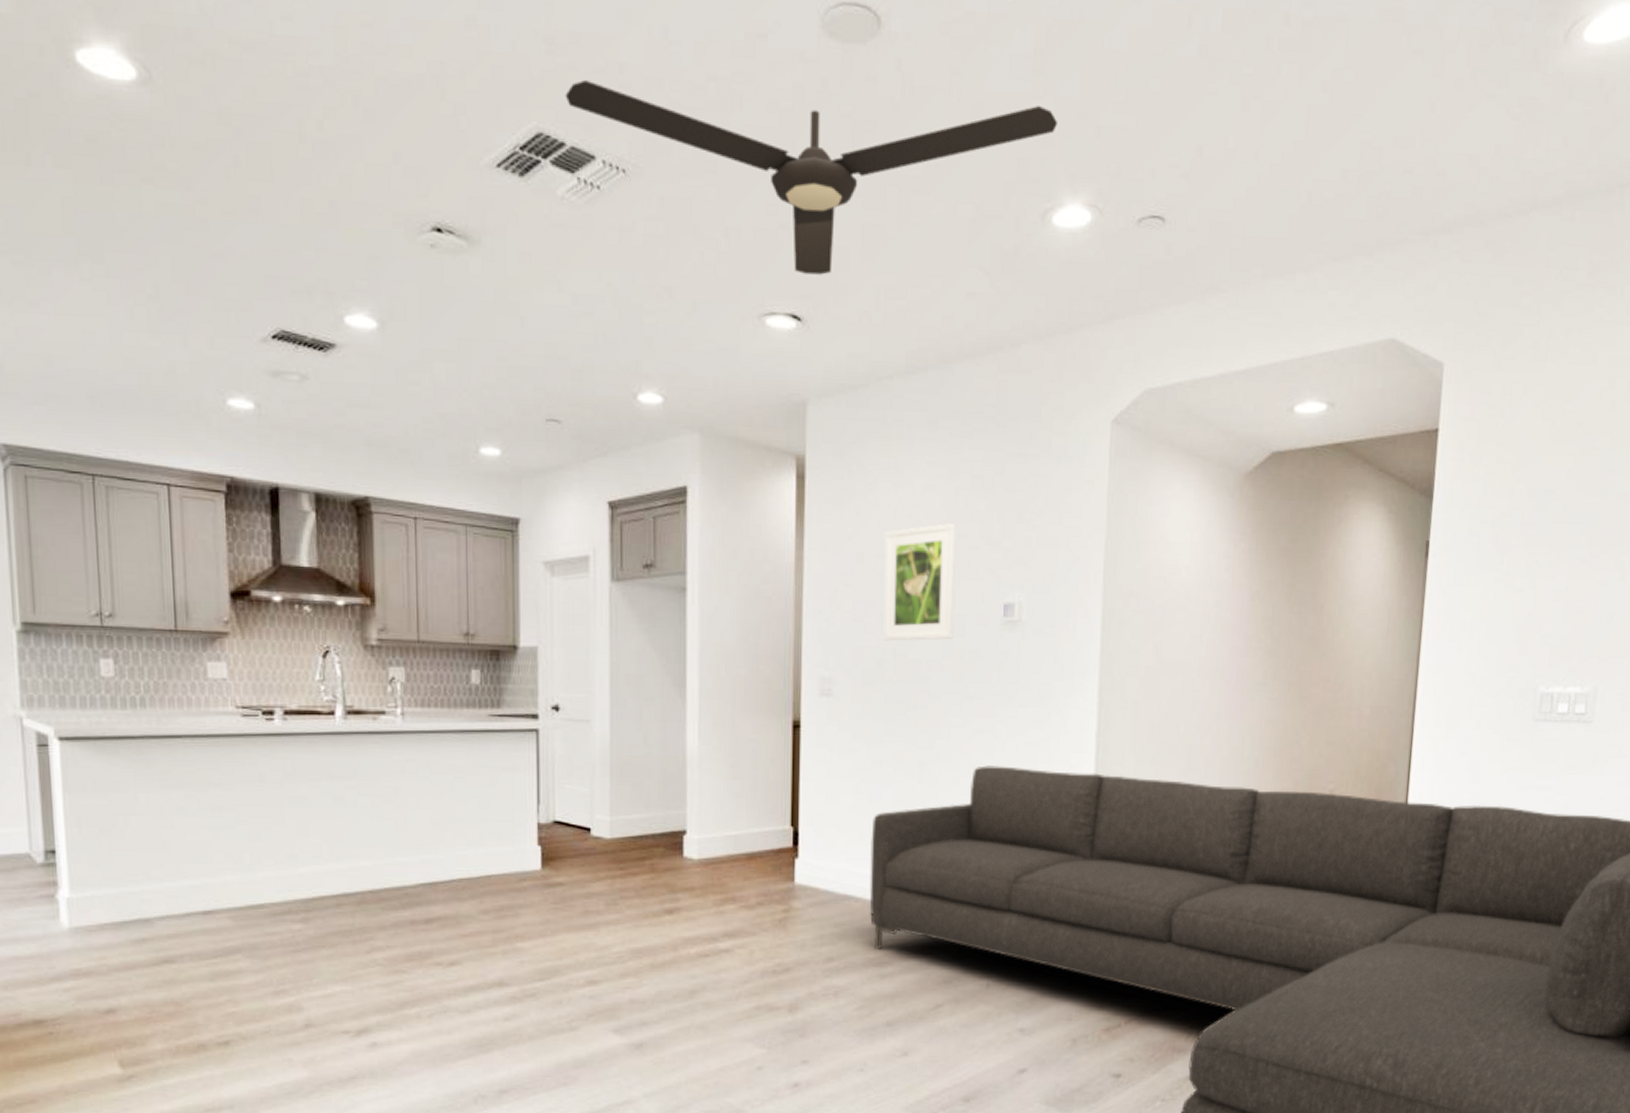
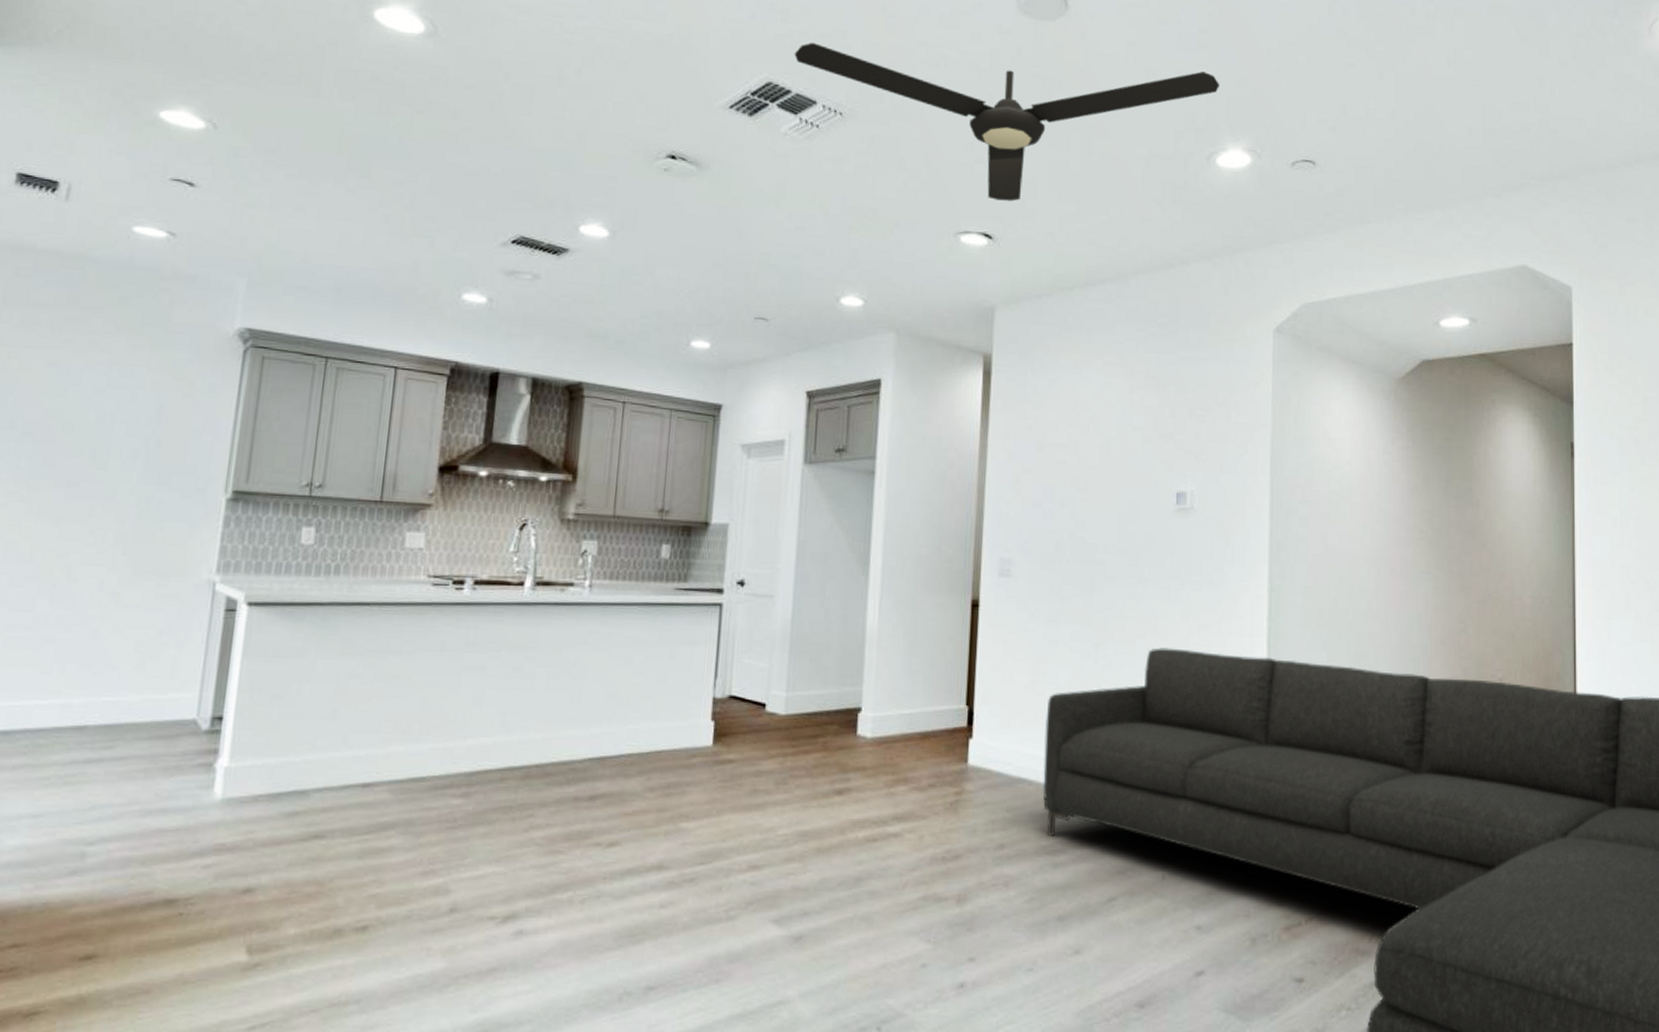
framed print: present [882,523,956,641] -> none [1060,417,1132,525]

